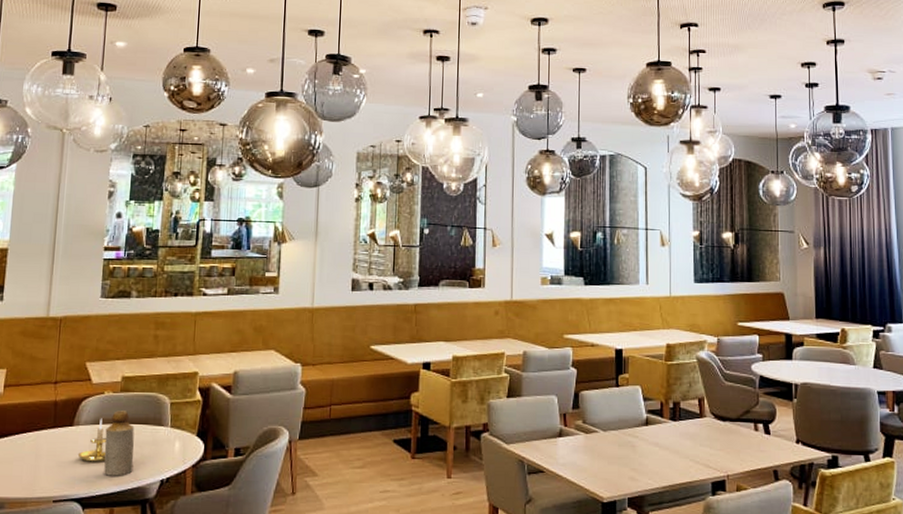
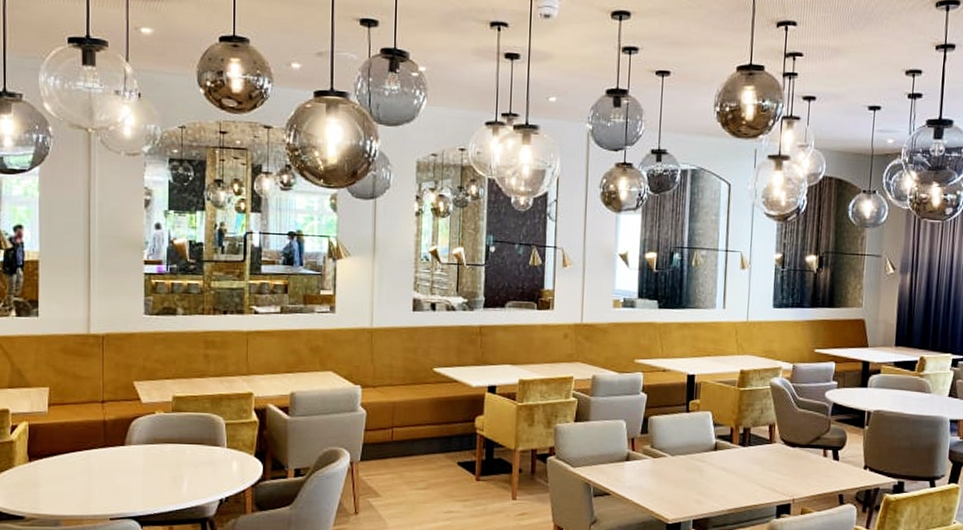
candle holder: present [77,418,107,462] -> none [132,438,162,482]
bottle: present [104,410,135,476] -> none [159,430,191,495]

